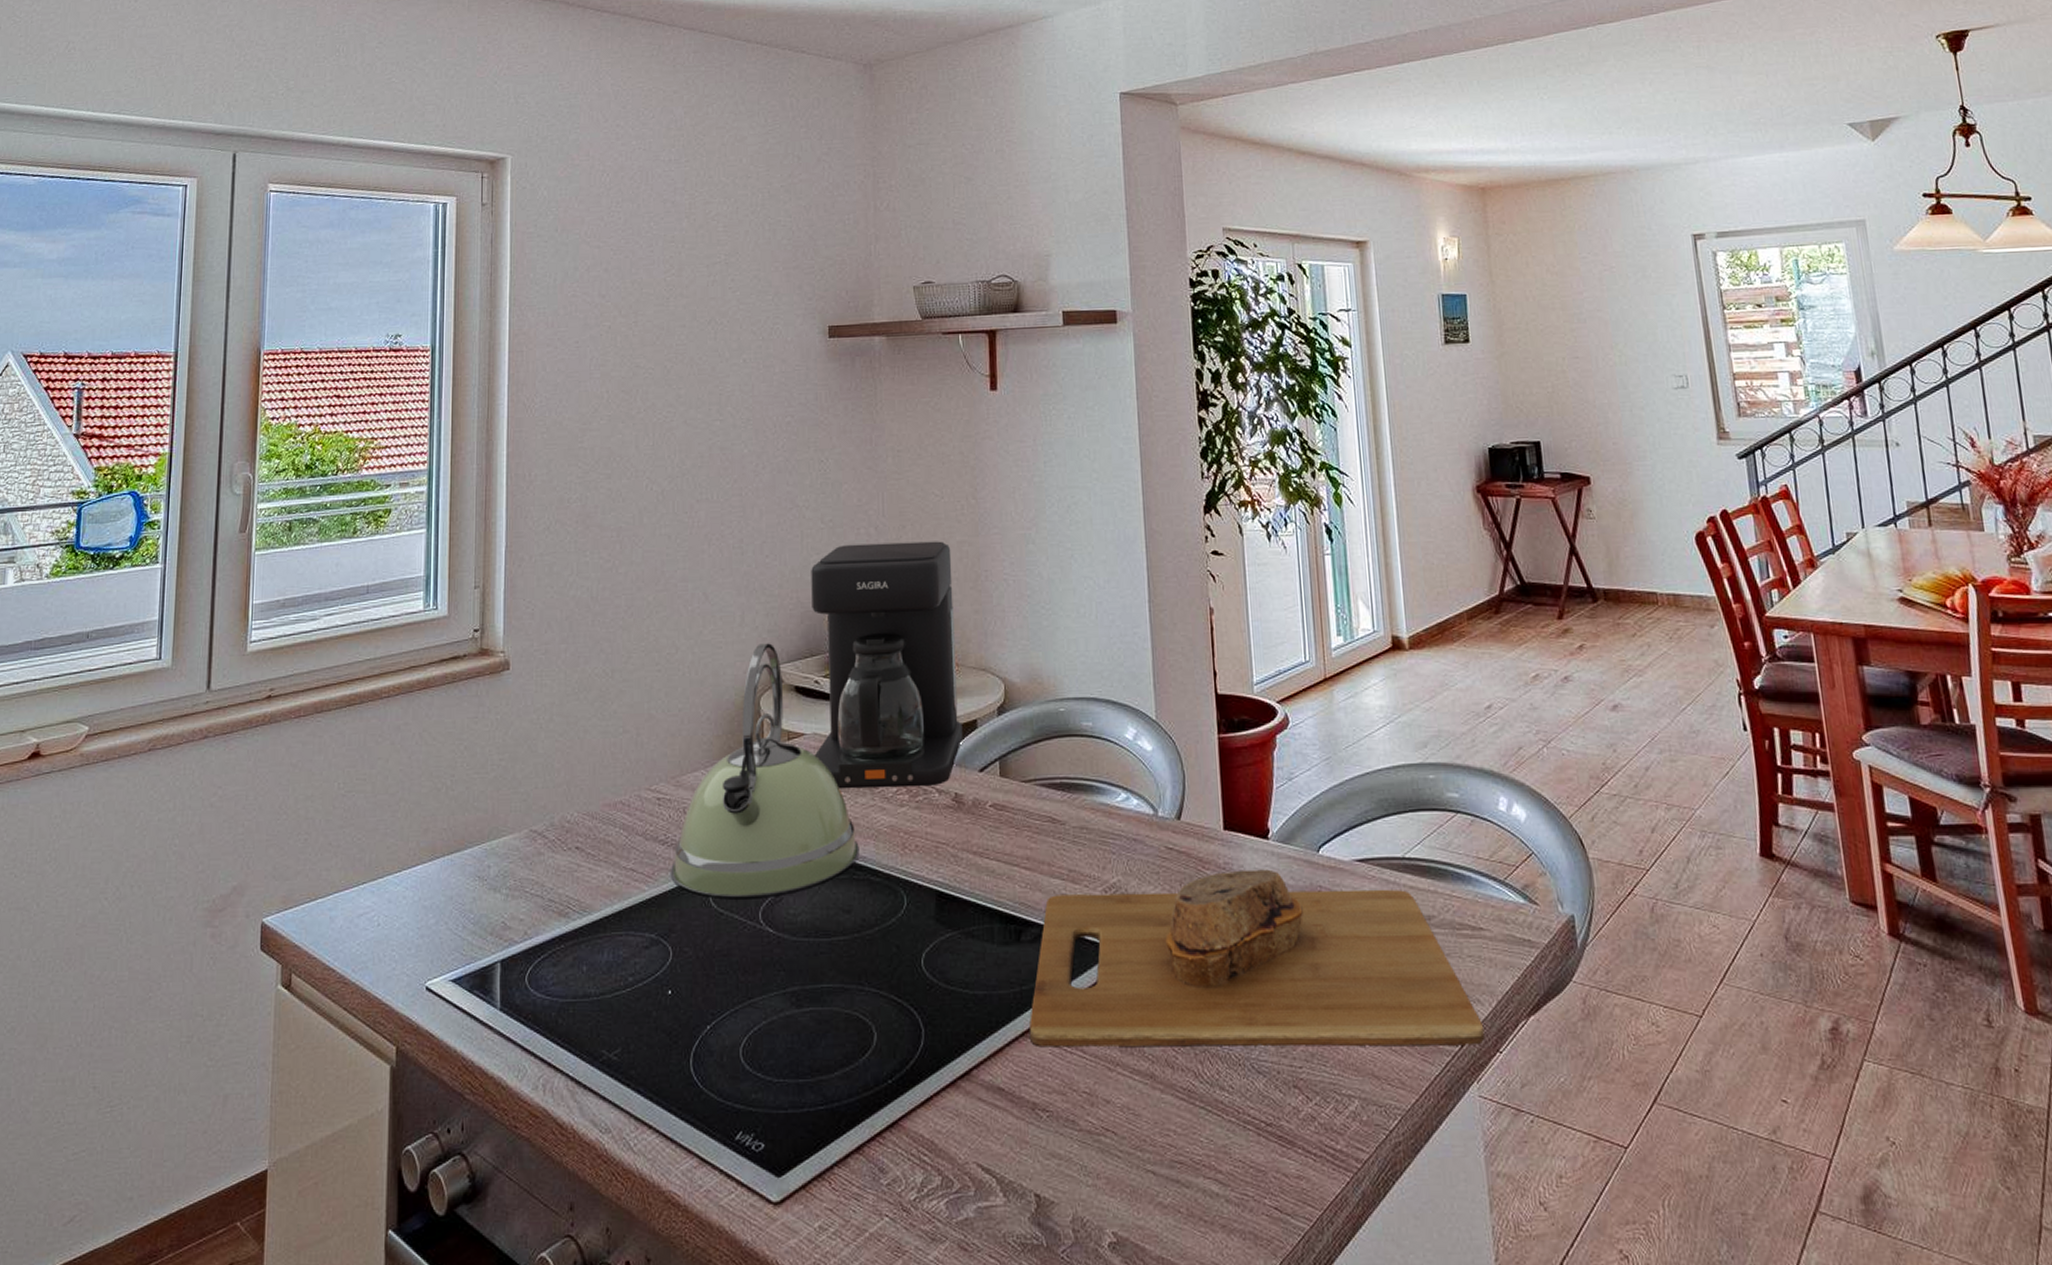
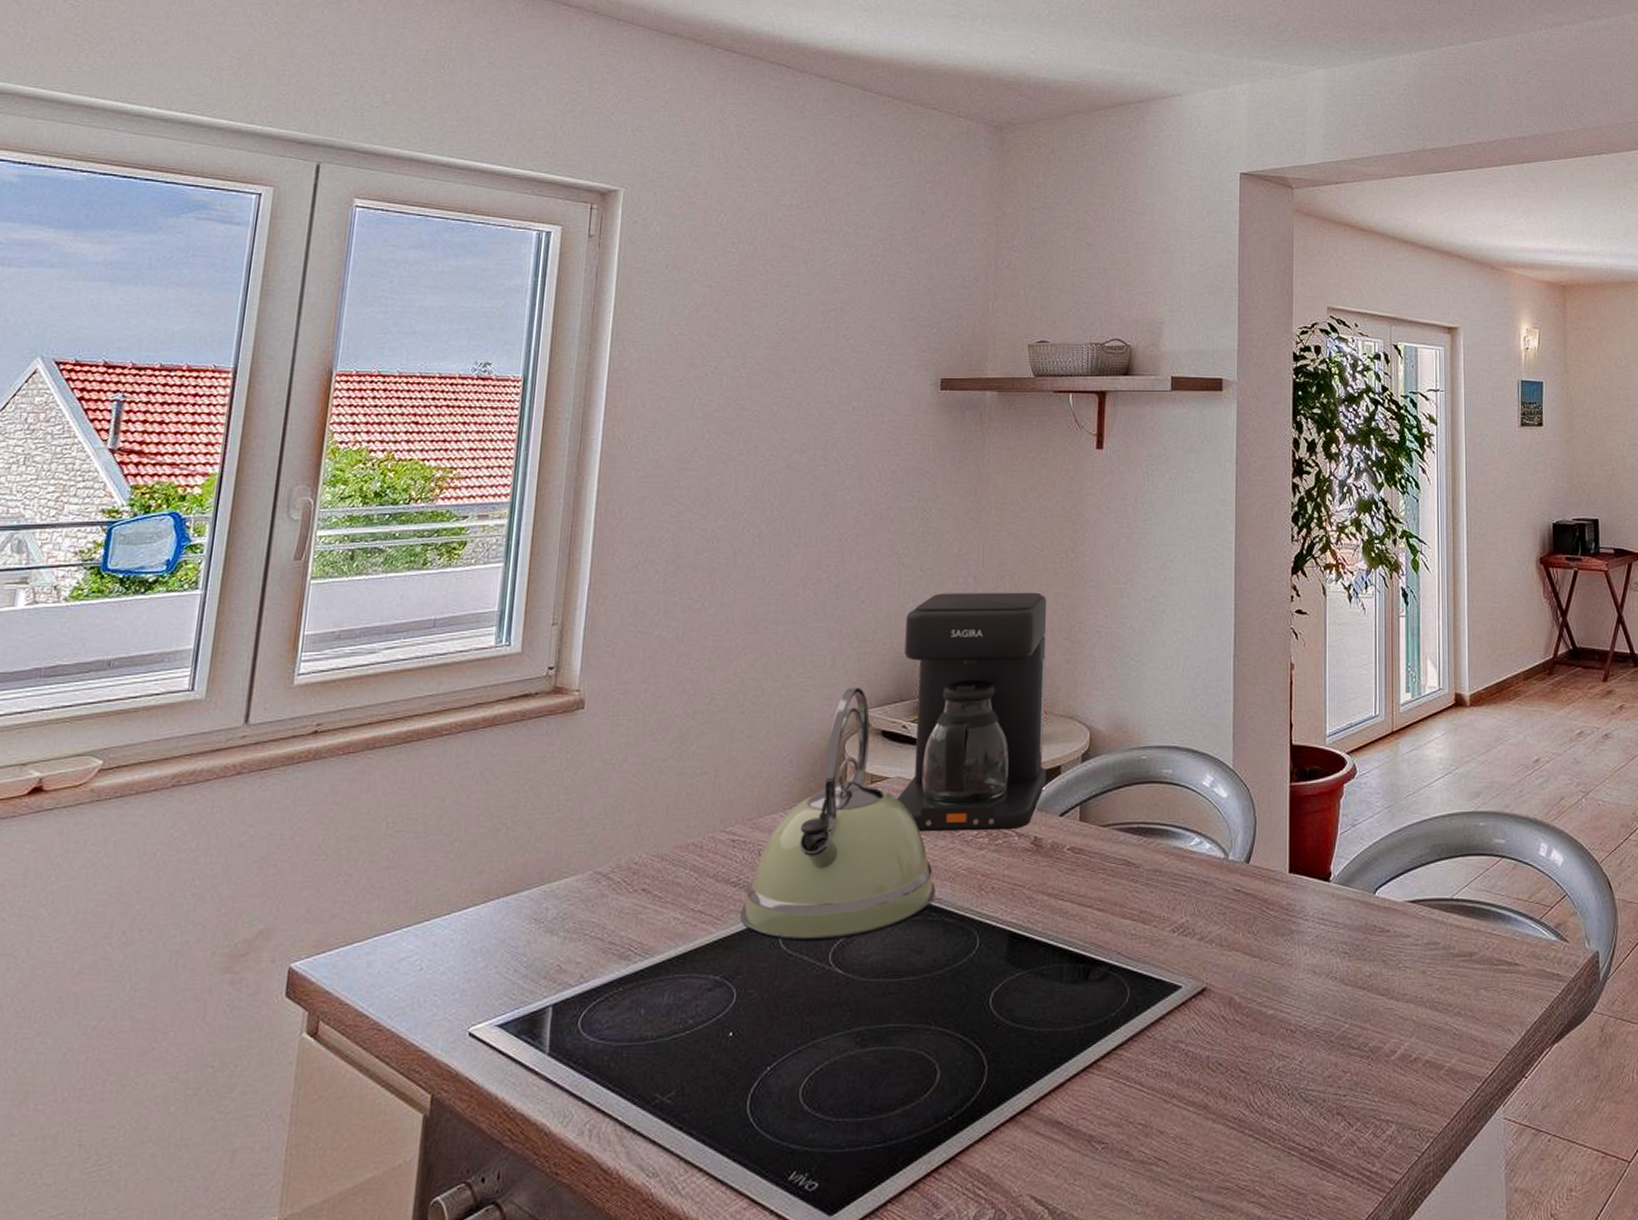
cutting board: present [1029,869,1485,1048] -> none [1090,910,1513,1082]

